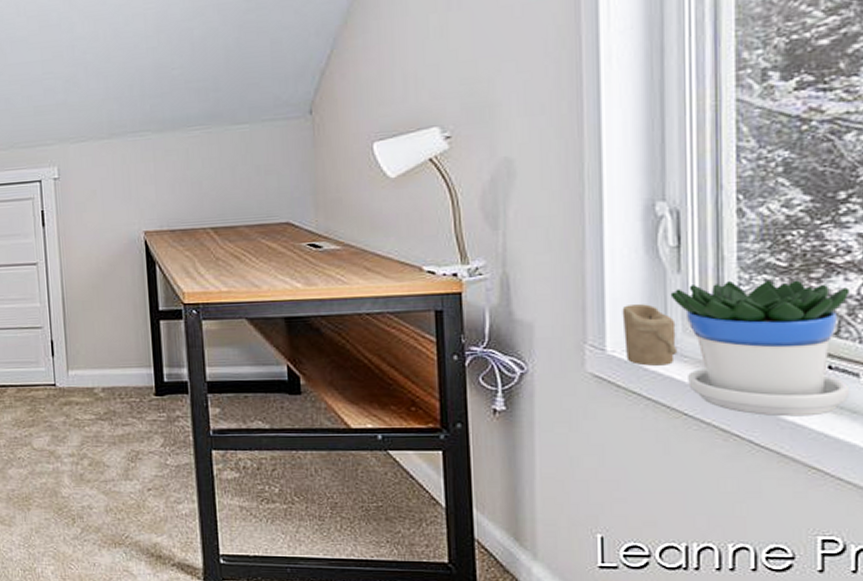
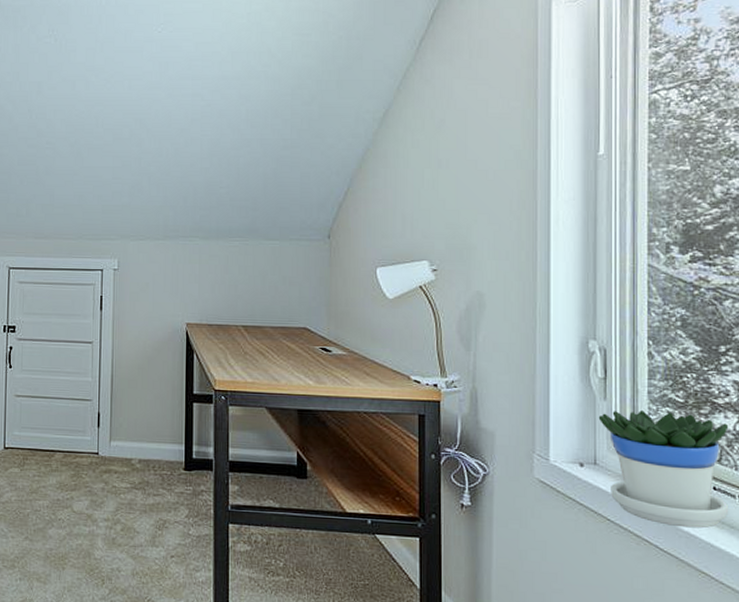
candle: present [622,304,678,367] -> none [562,423,604,478]

